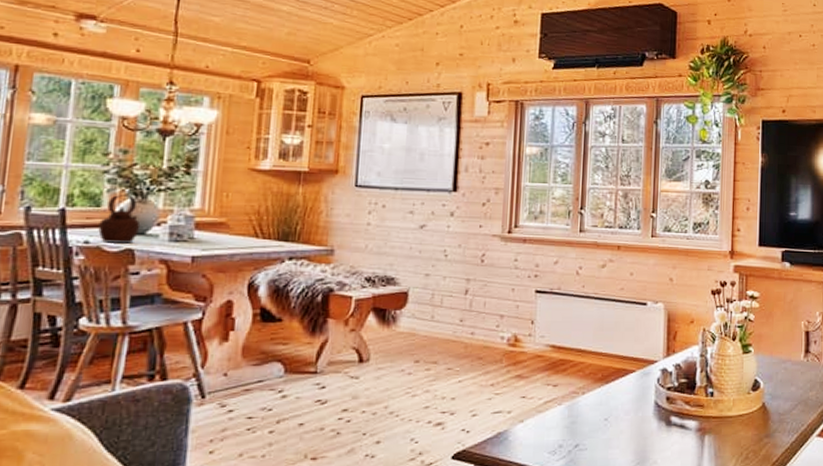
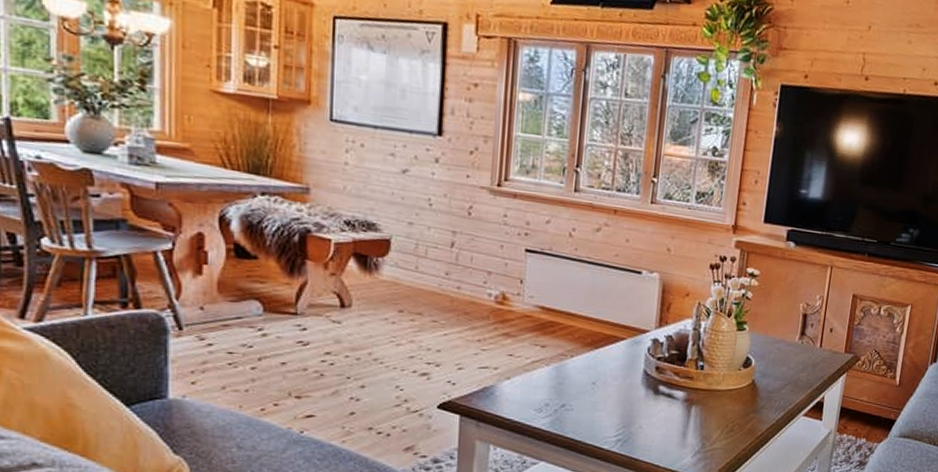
teapot: present [98,195,141,244] -> none [50,107,96,163]

